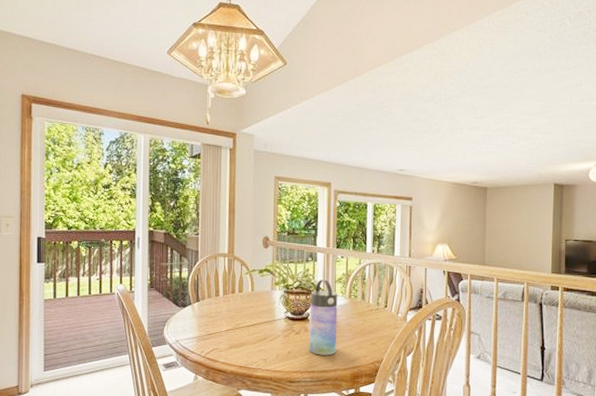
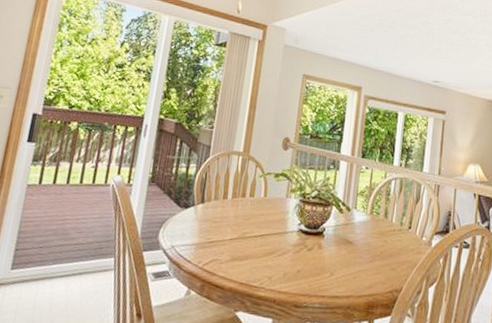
water bottle: present [309,279,338,356] -> none [321,191,359,279]

